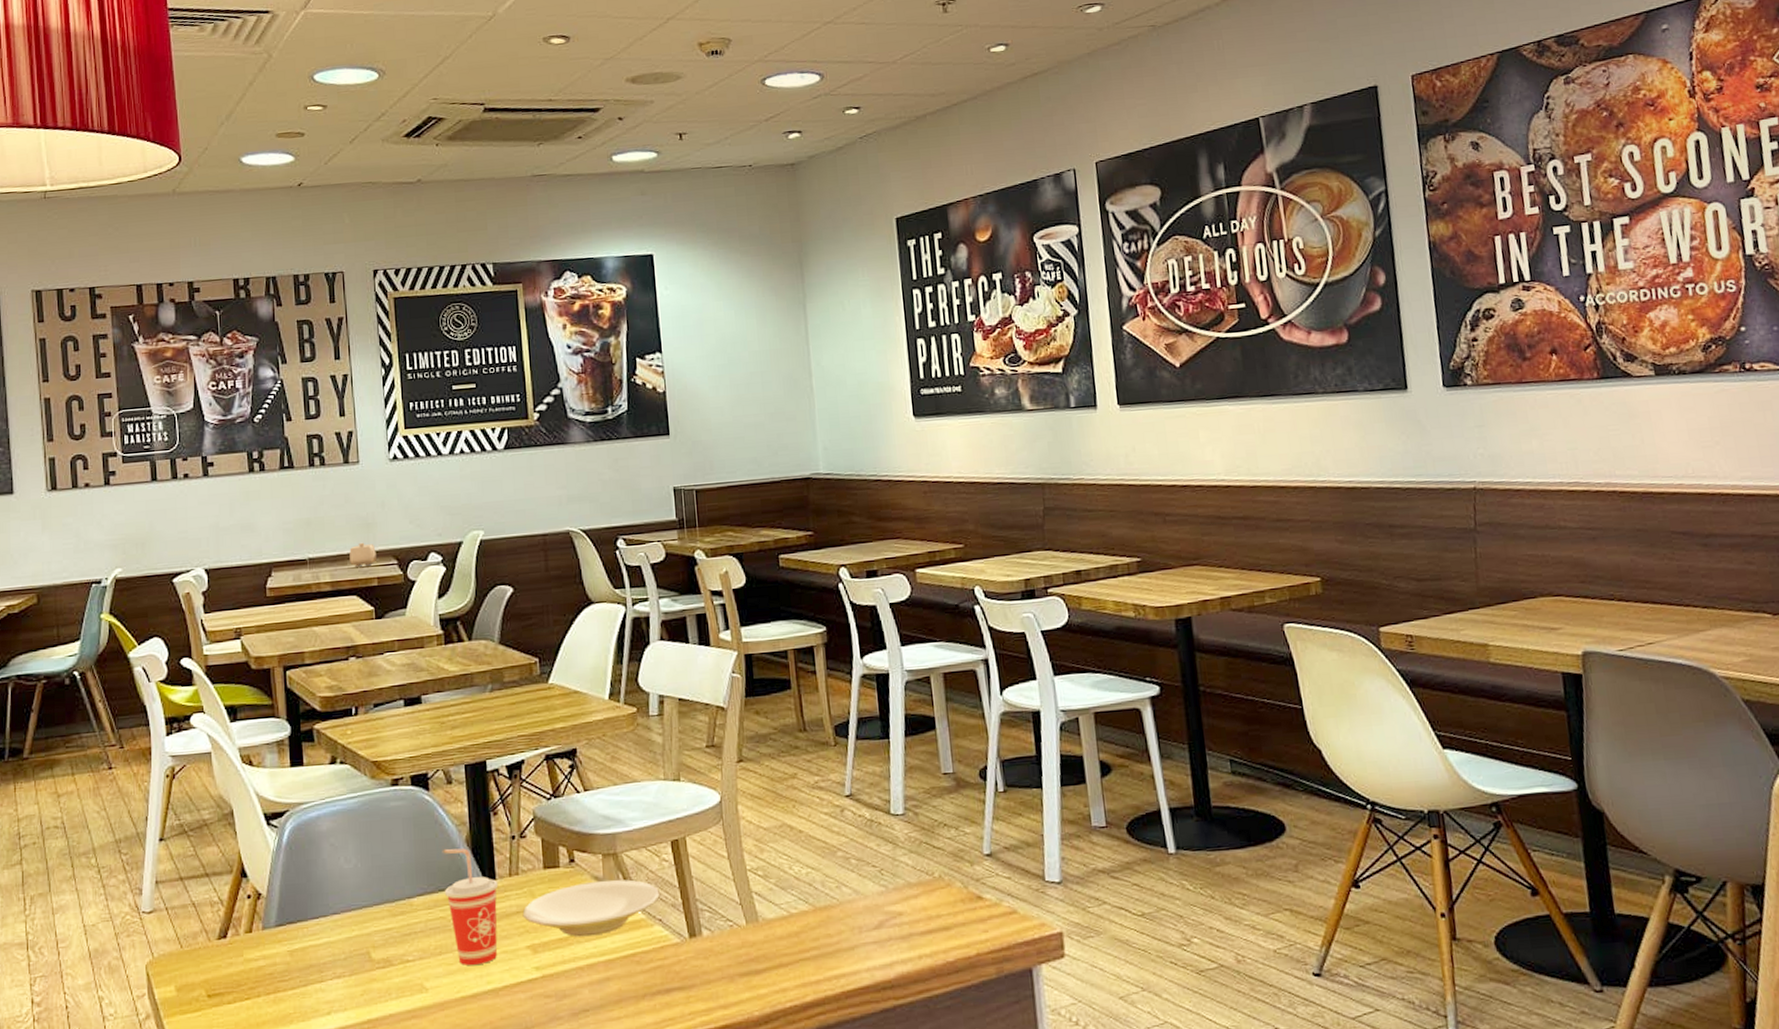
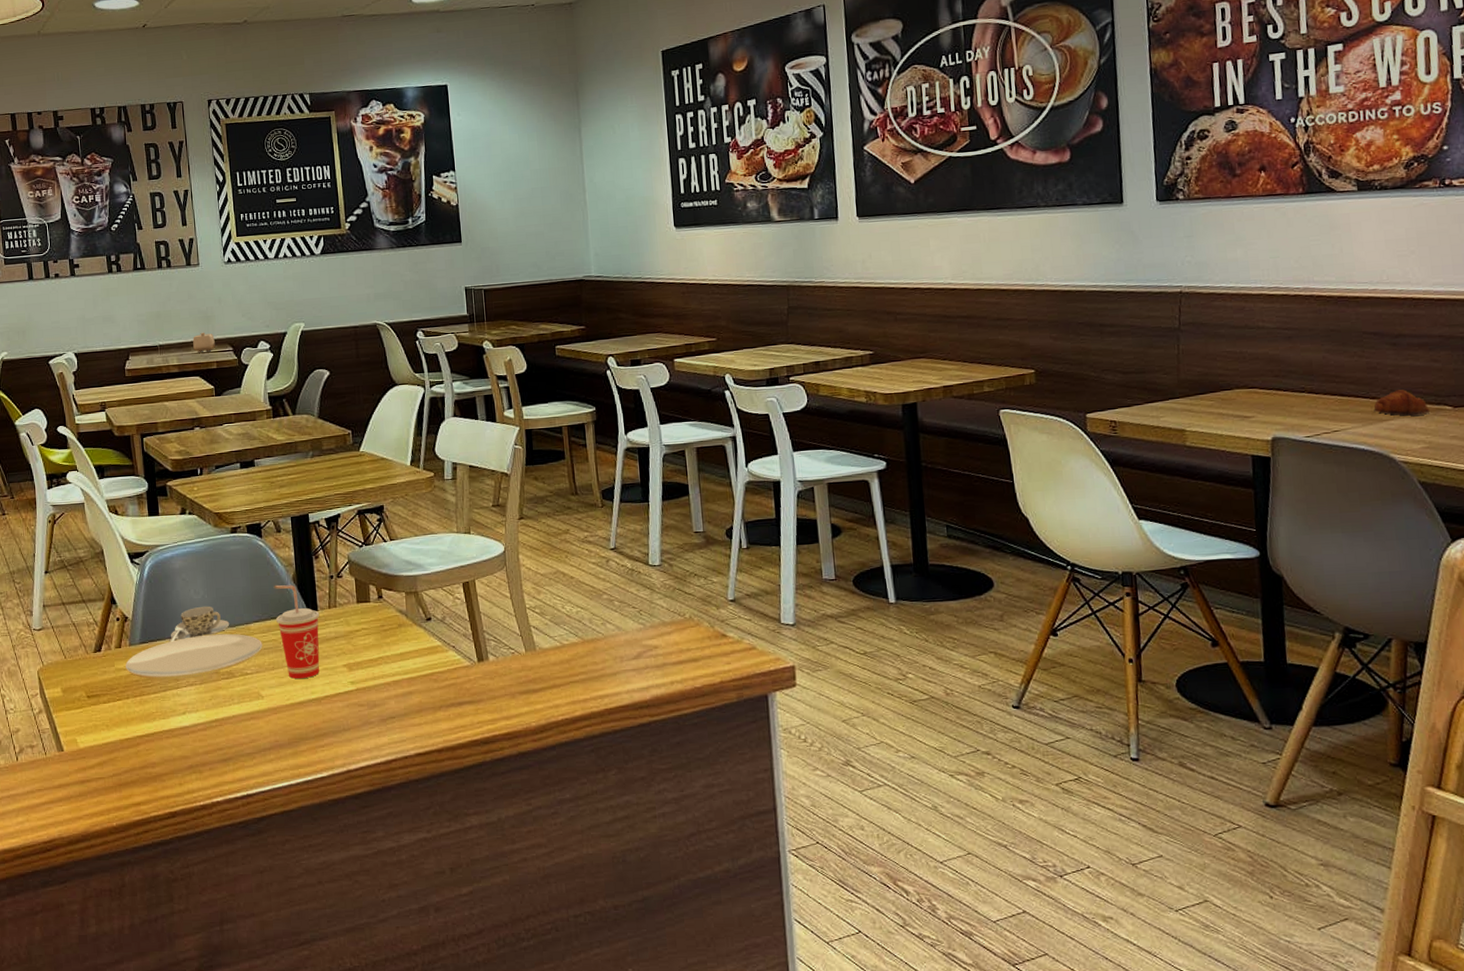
plate: none [257,910,428,972] -> present [125,633,263,680]
teacup: none [312,877,388,924] -> present [169,606,230,642]
saucer: present [522,879,661,937] -> none [339,613,455,659]
croissant: none [1689,596,1749,625] -> present [1374,390,1431,416]

